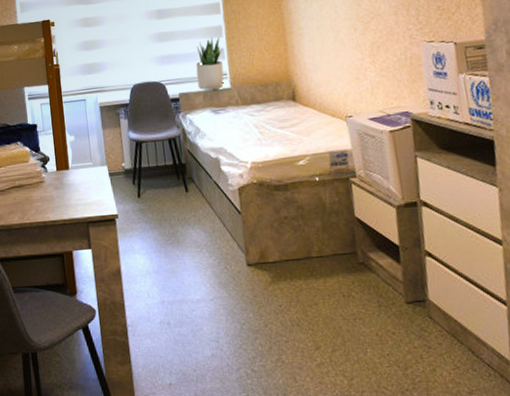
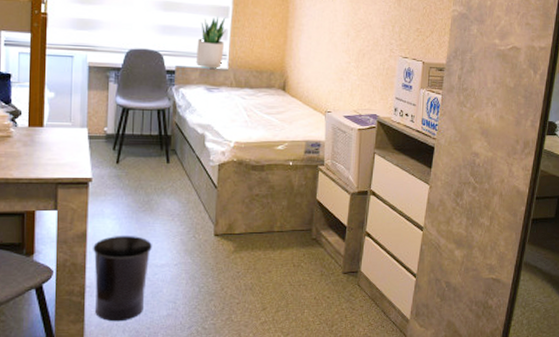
waste bin: none [128,270,187,363] -> present [93,235,152,322]

